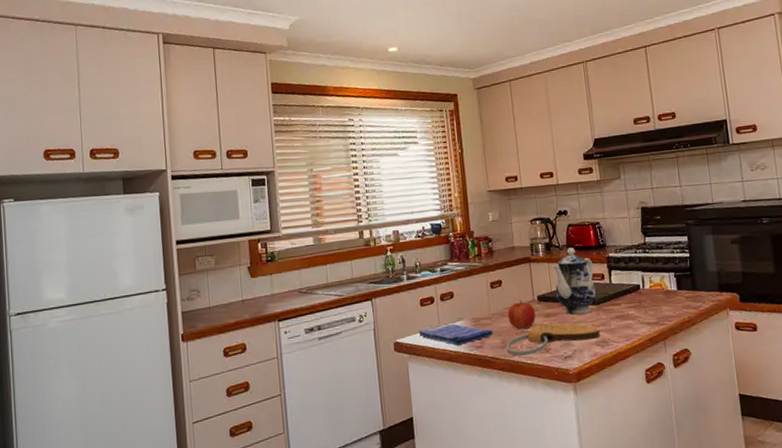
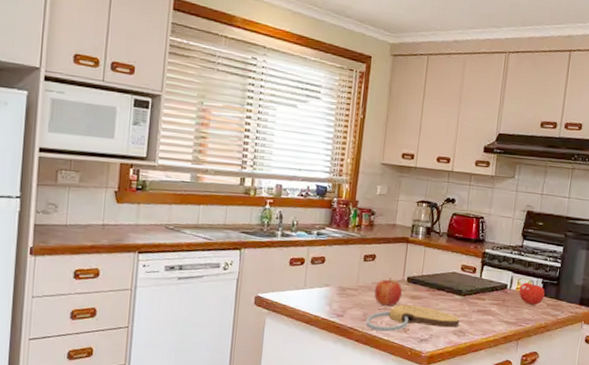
dish towel: present [418,323,494,345] -> none [282,288,357,310]
teapot: present [552,247,597,315] -> none [425,236,469,302]
fruit: none [652,276,681,301] -> present [519,280,545,305]

